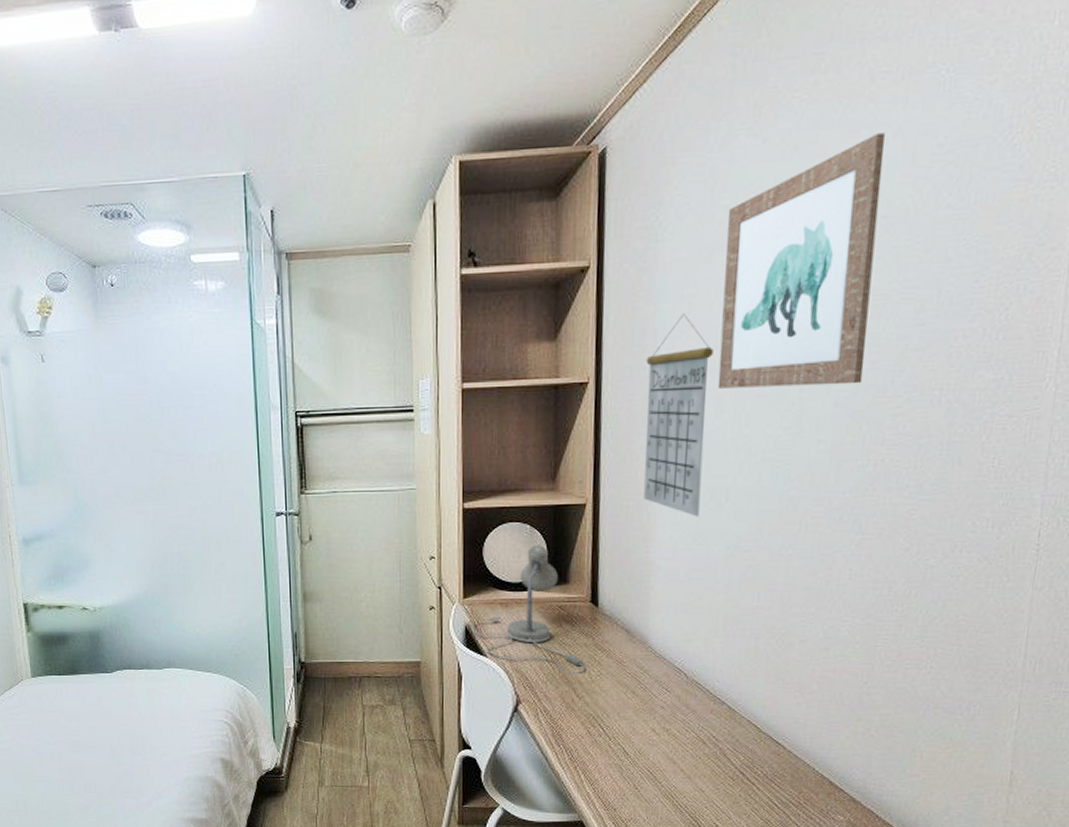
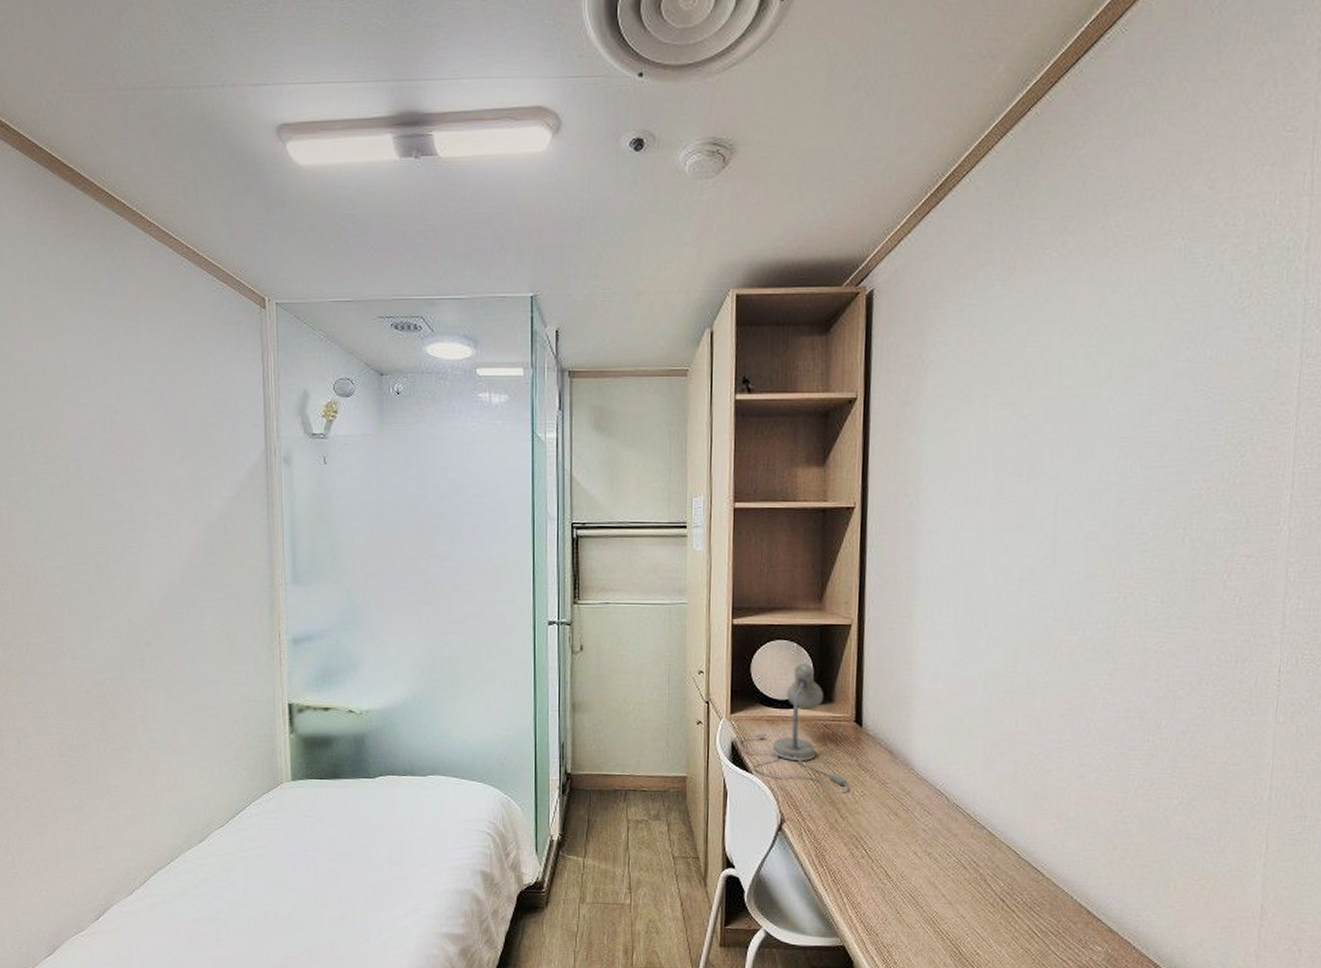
calendar: present [643,313,713,517] -> none [906,446,973,641]
wall art: present [717,133,886,389] -> none [977,290,1128,520]

